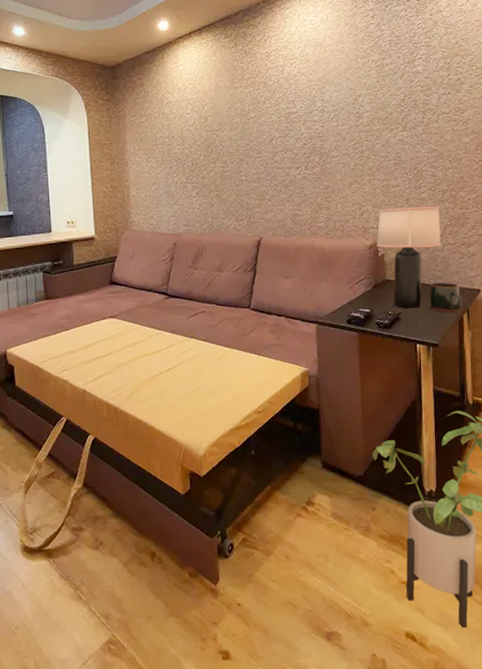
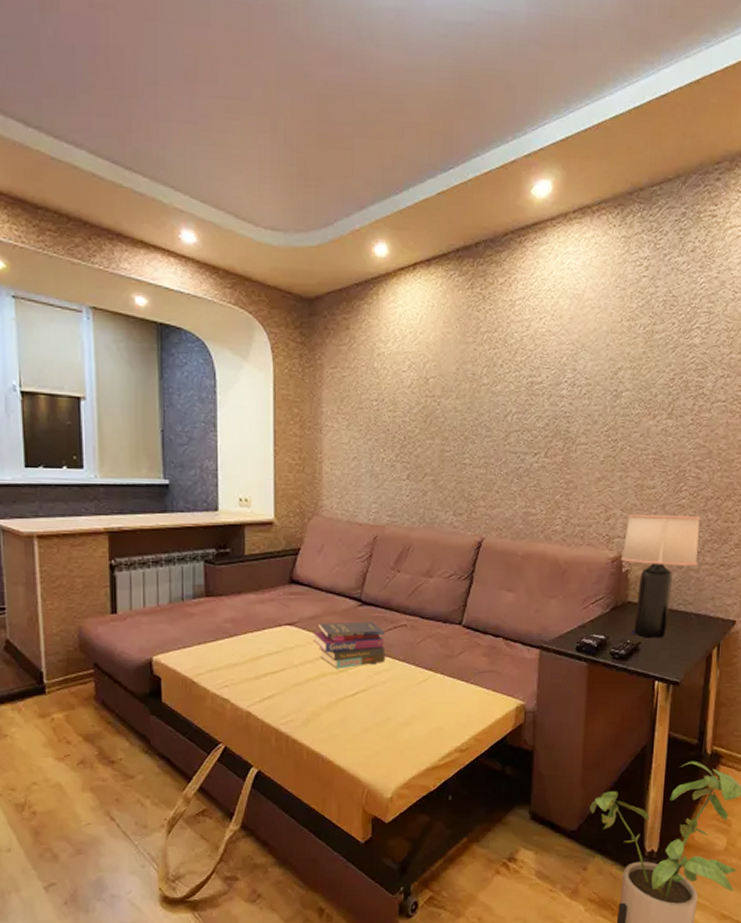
books: none [131,310,191,351] -> present [313,621,386,669]
mug: present [429,282,462,312] -> none [675,609,713,645]

